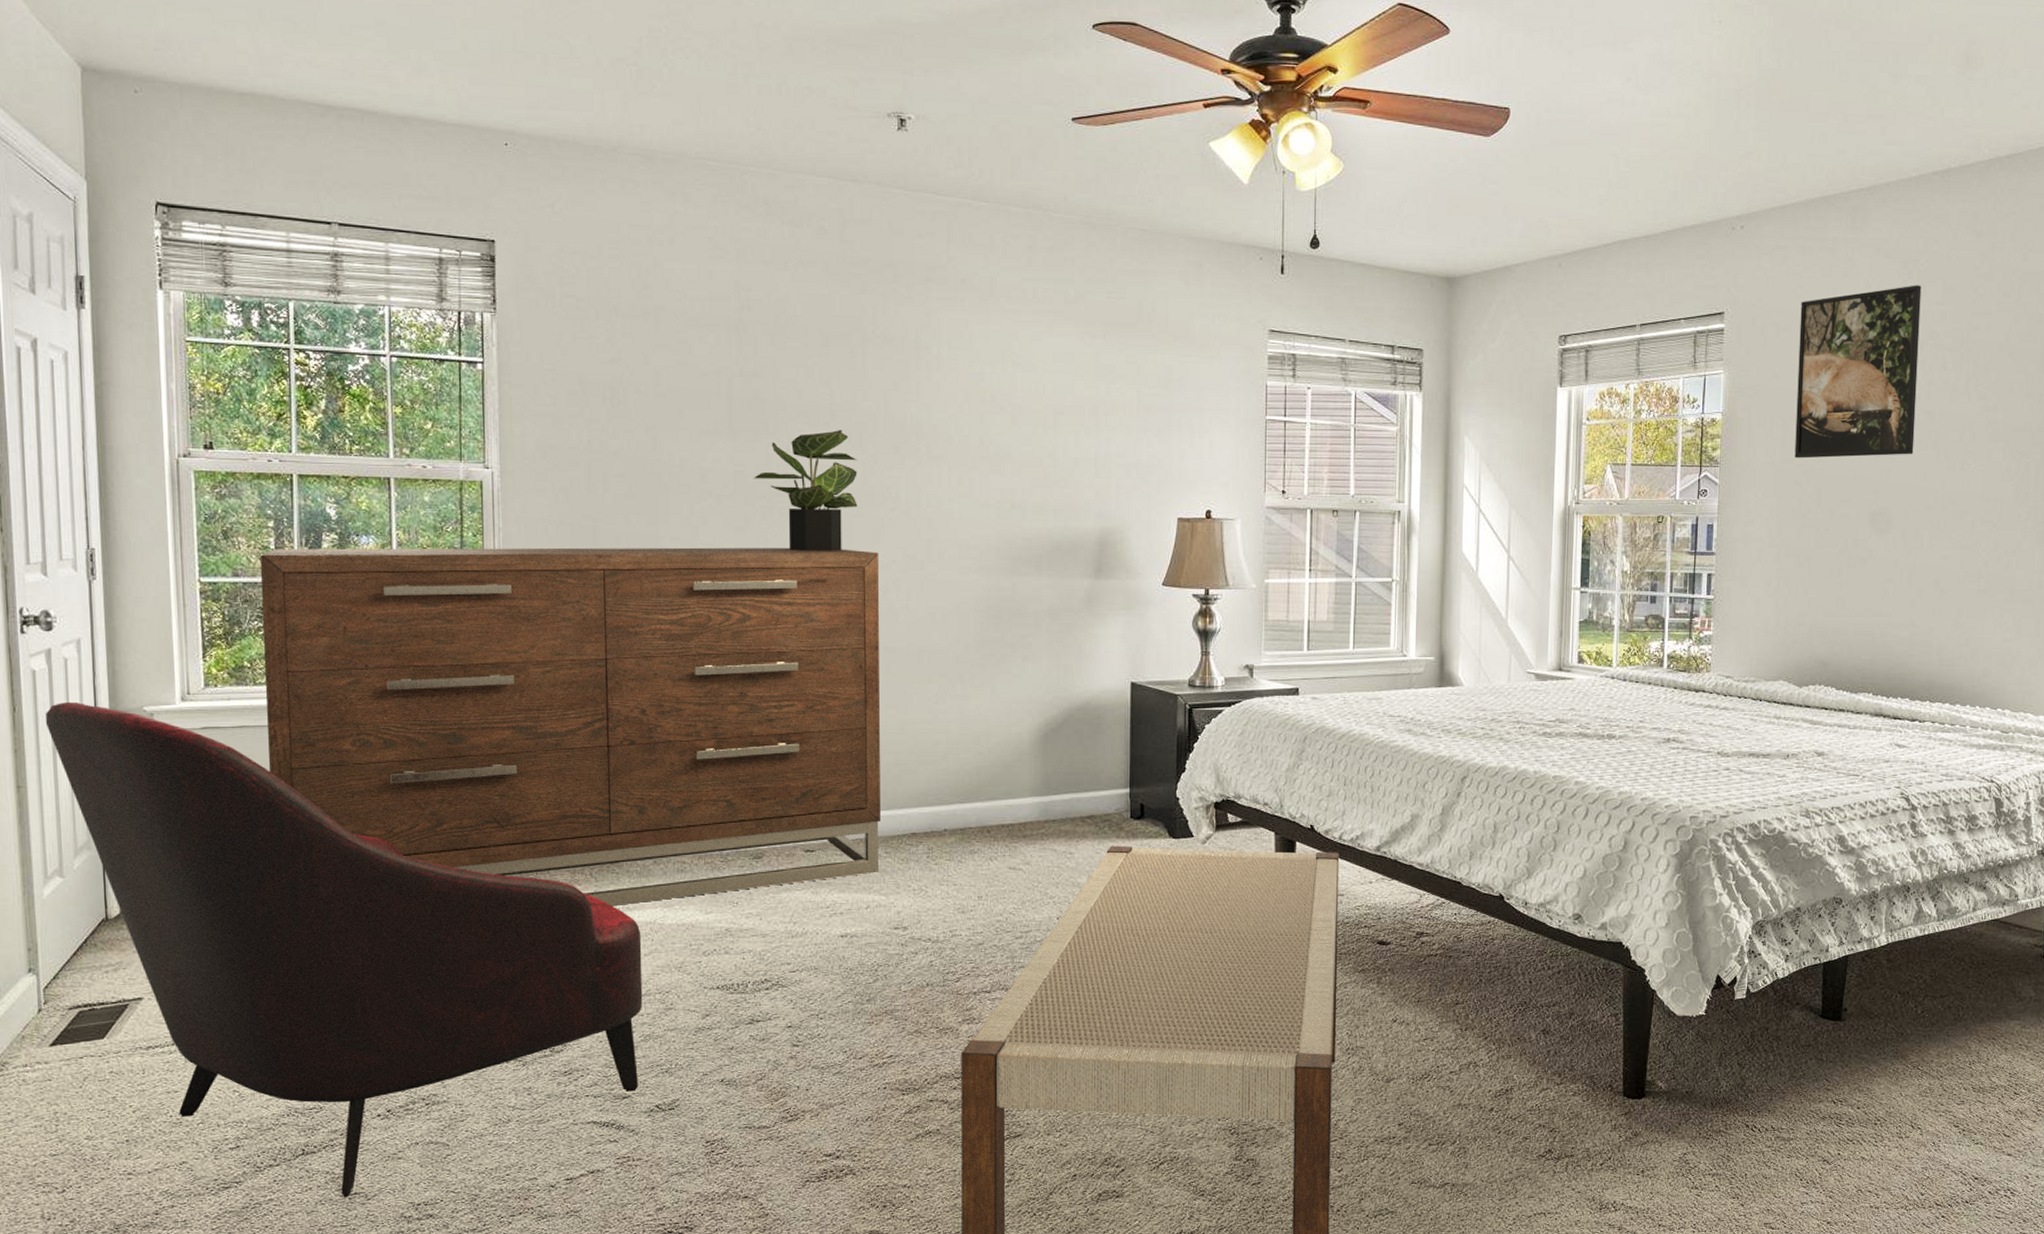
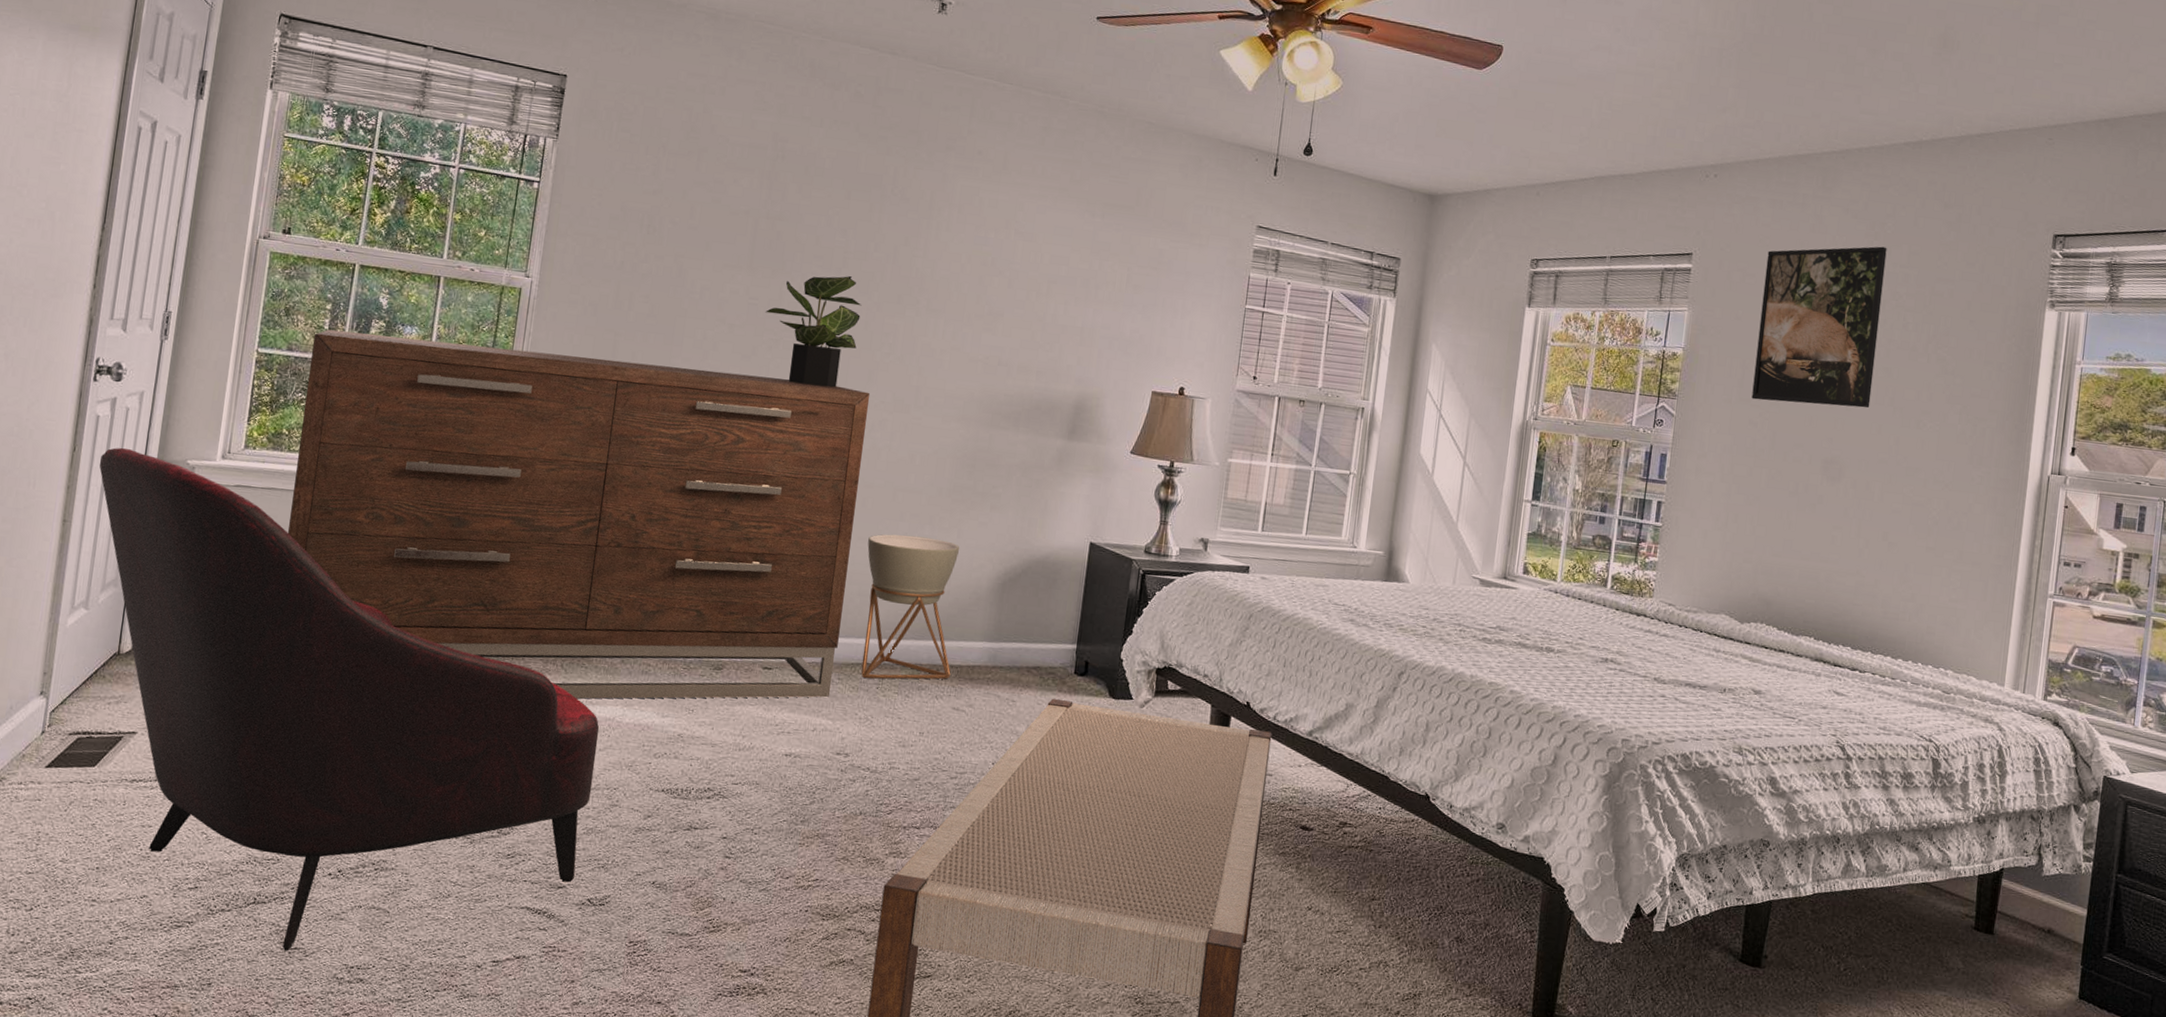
planter: none [898,697,1003,849] -> present [861,534,960,680]

